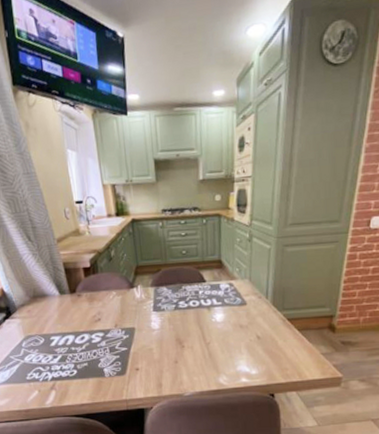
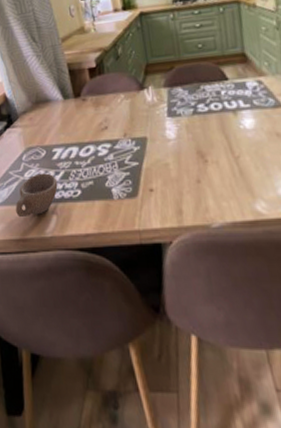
cup: none [17,357,56,393] -> present [16,173,58,218]

